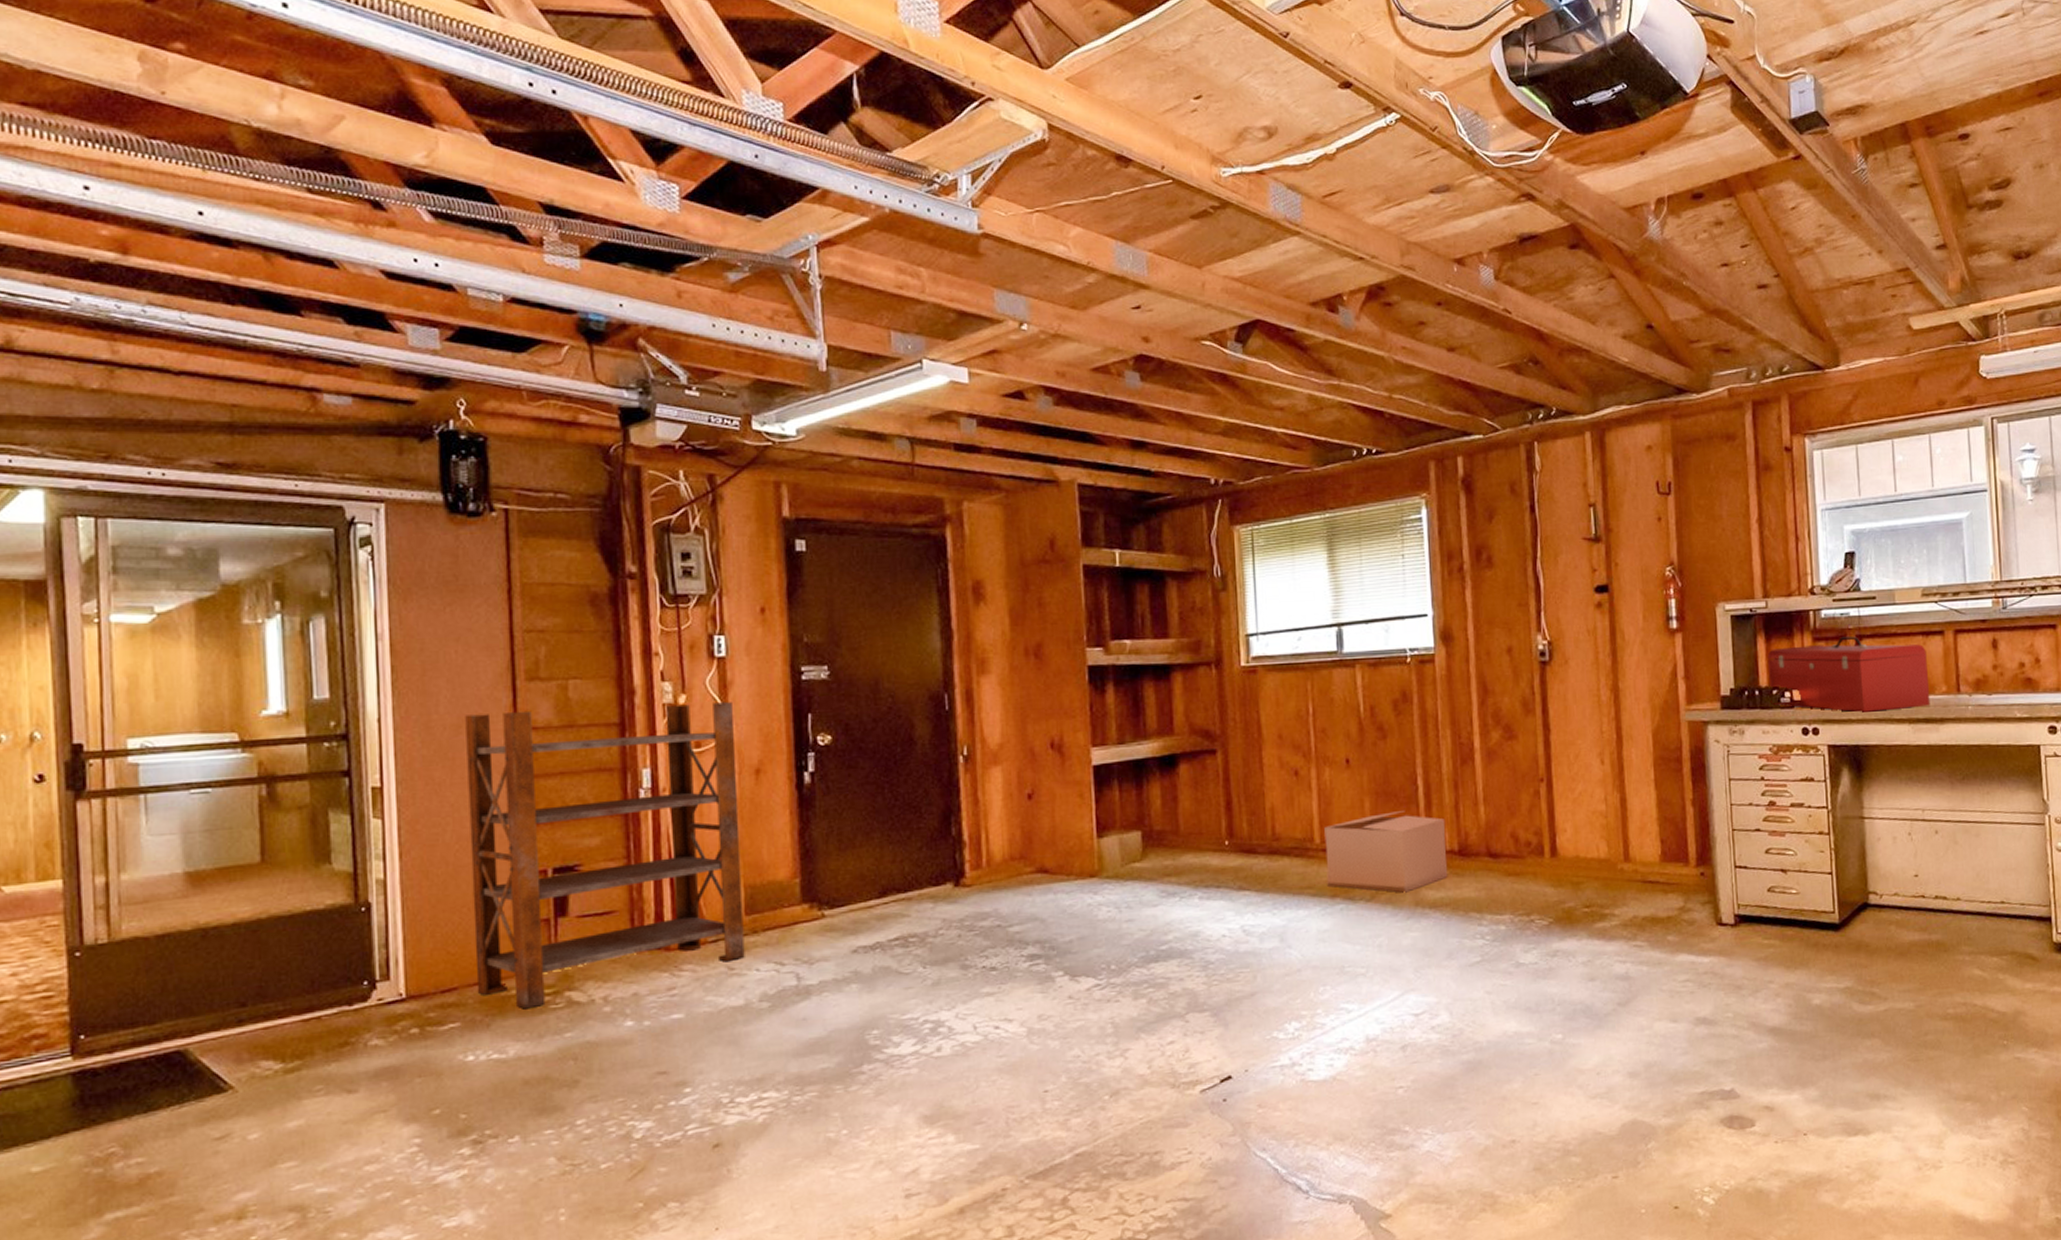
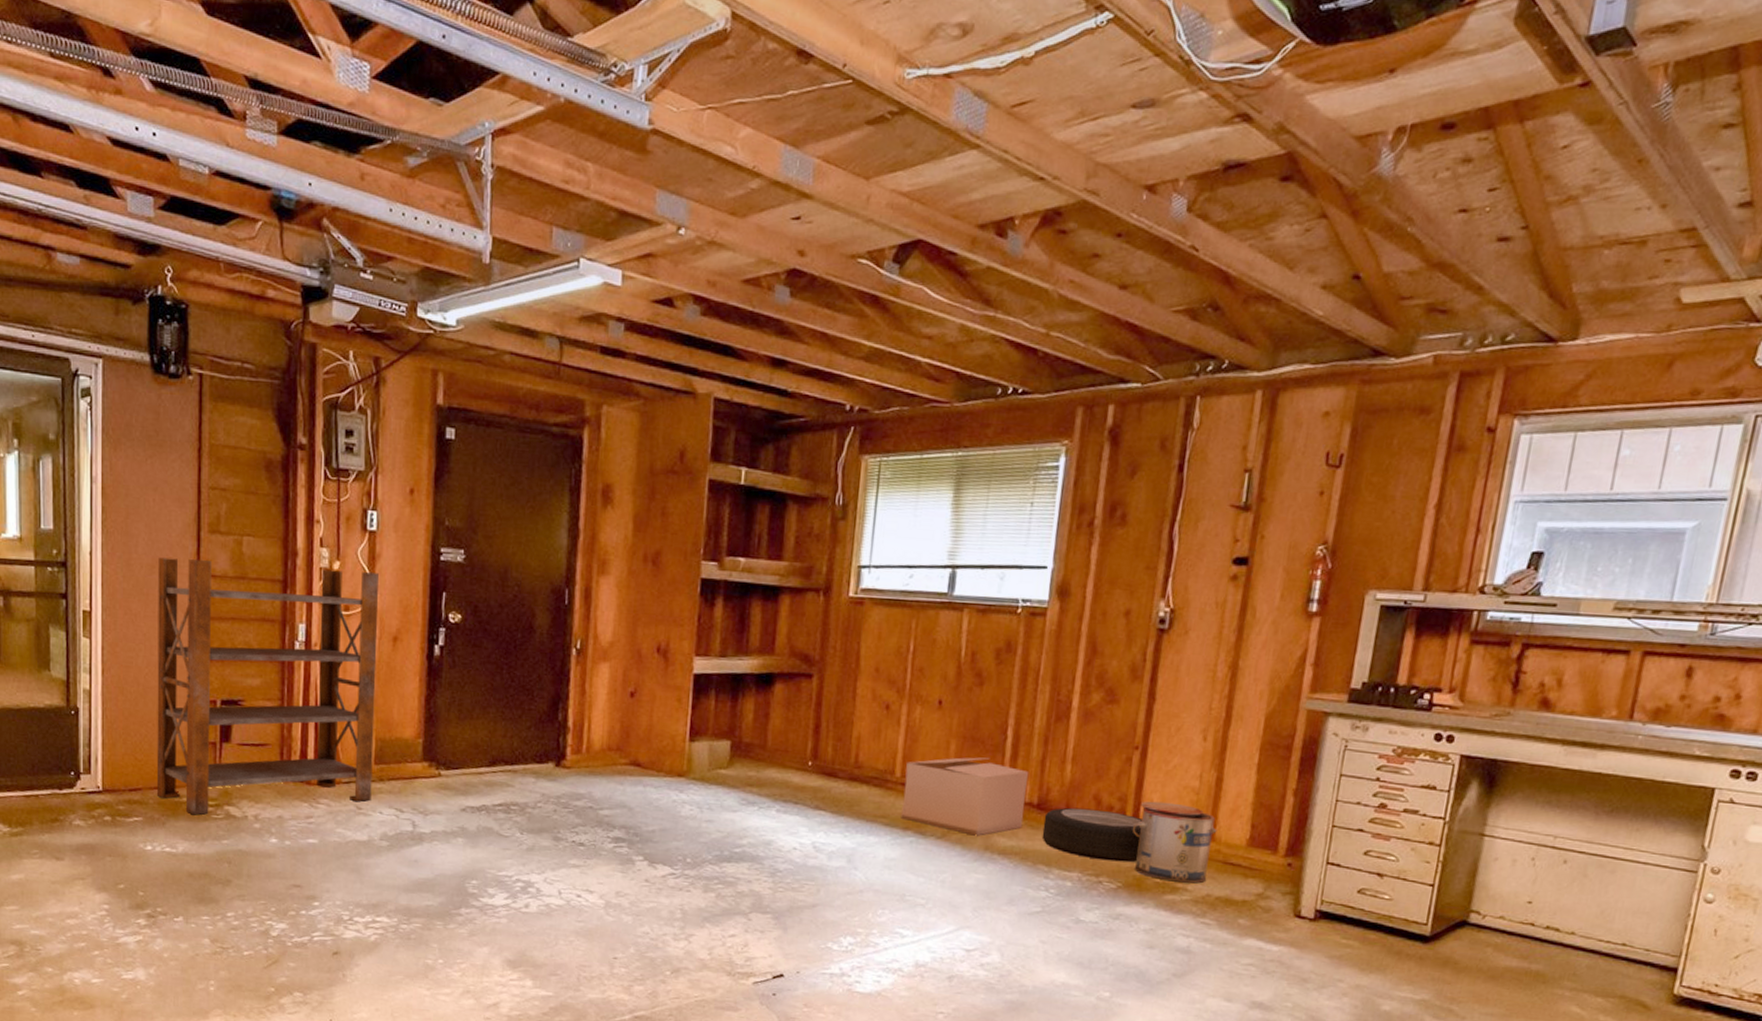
car tire: none [1467,847,1563,898] -> present [1041,807,1143,863]
paint can: none [1552,829,1631,909] -> present [1132,801,1218,884]
toolbox: present [1767,636,1931,713] -> none [1405,643,1603,729]

